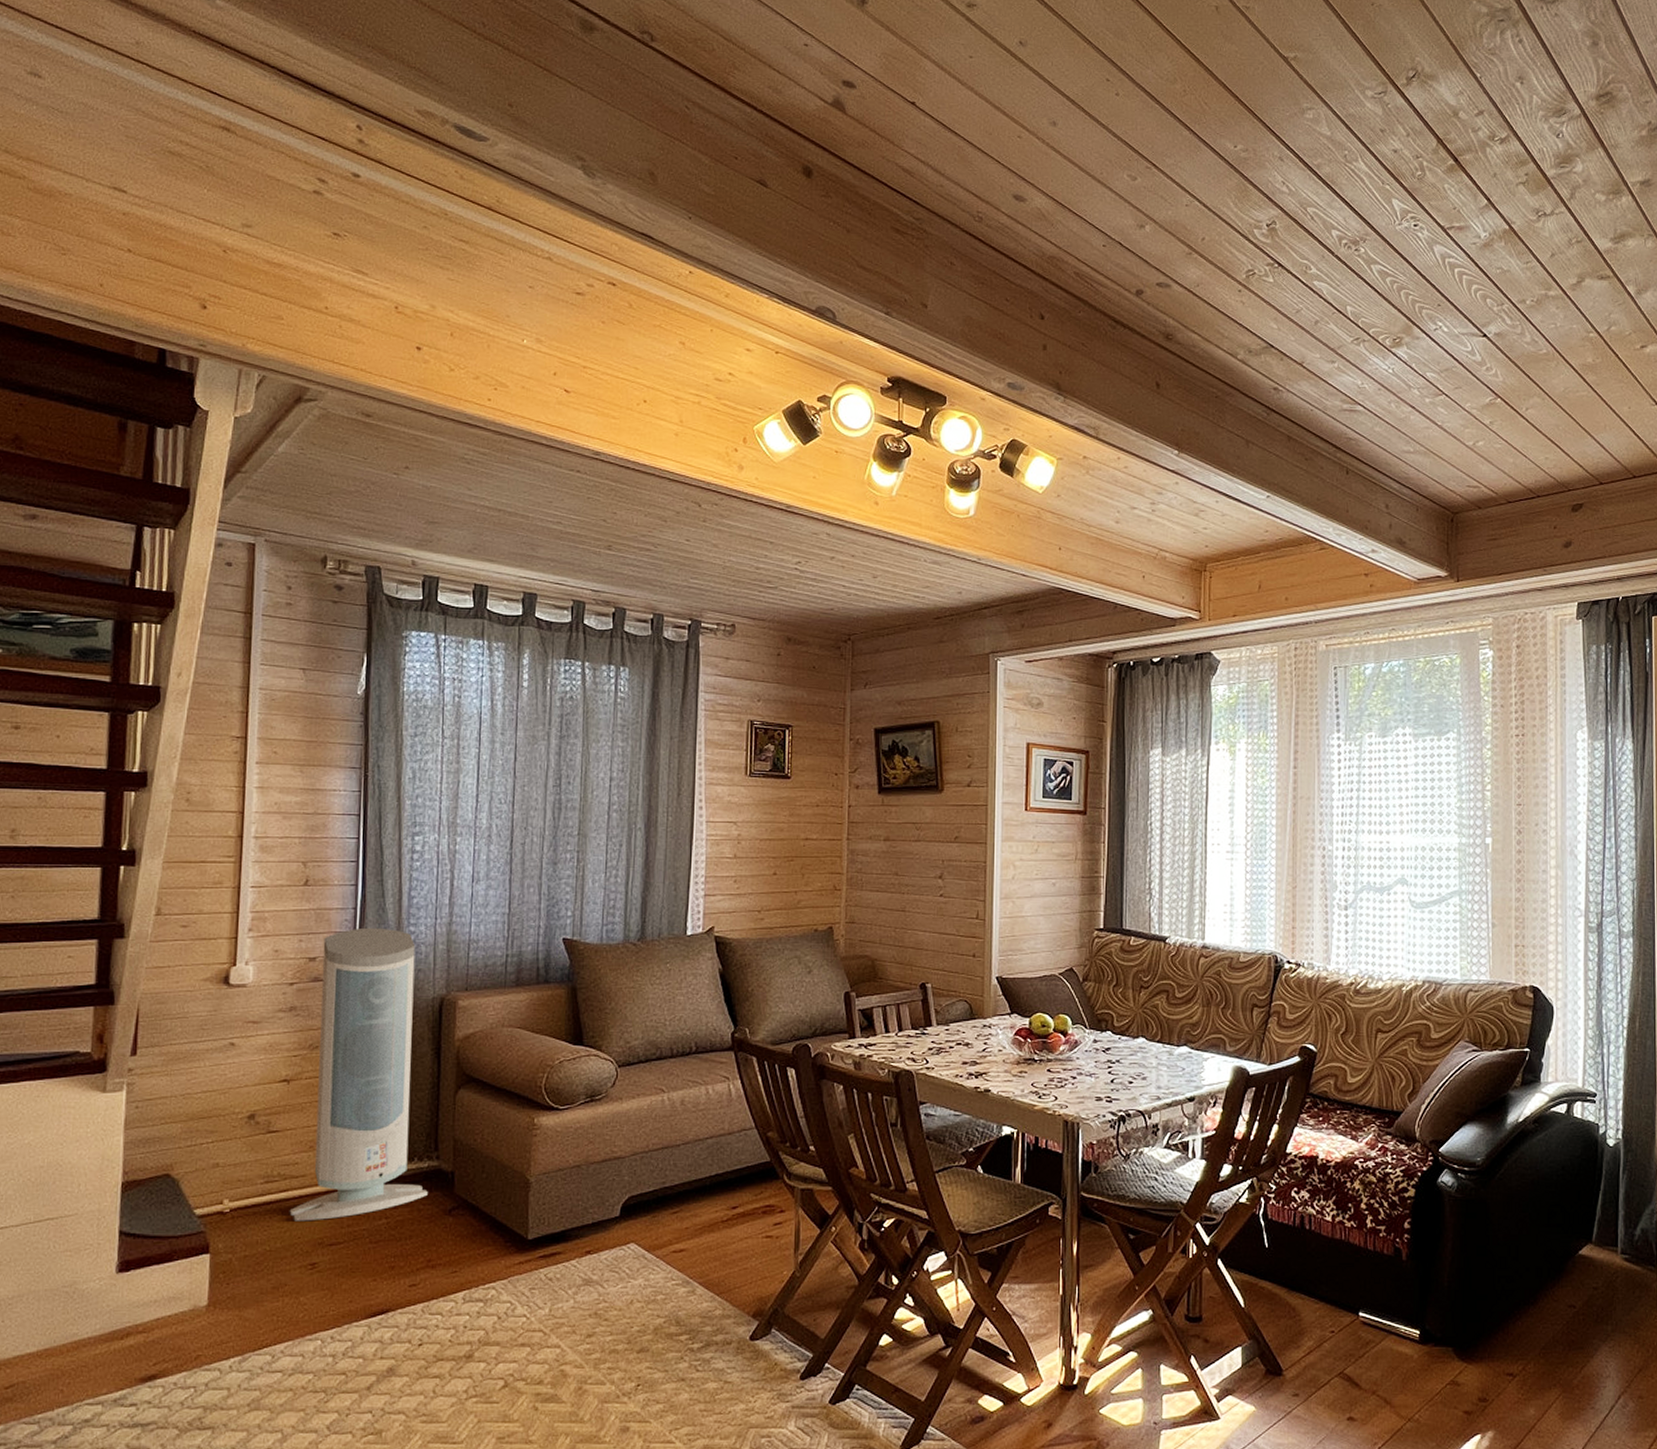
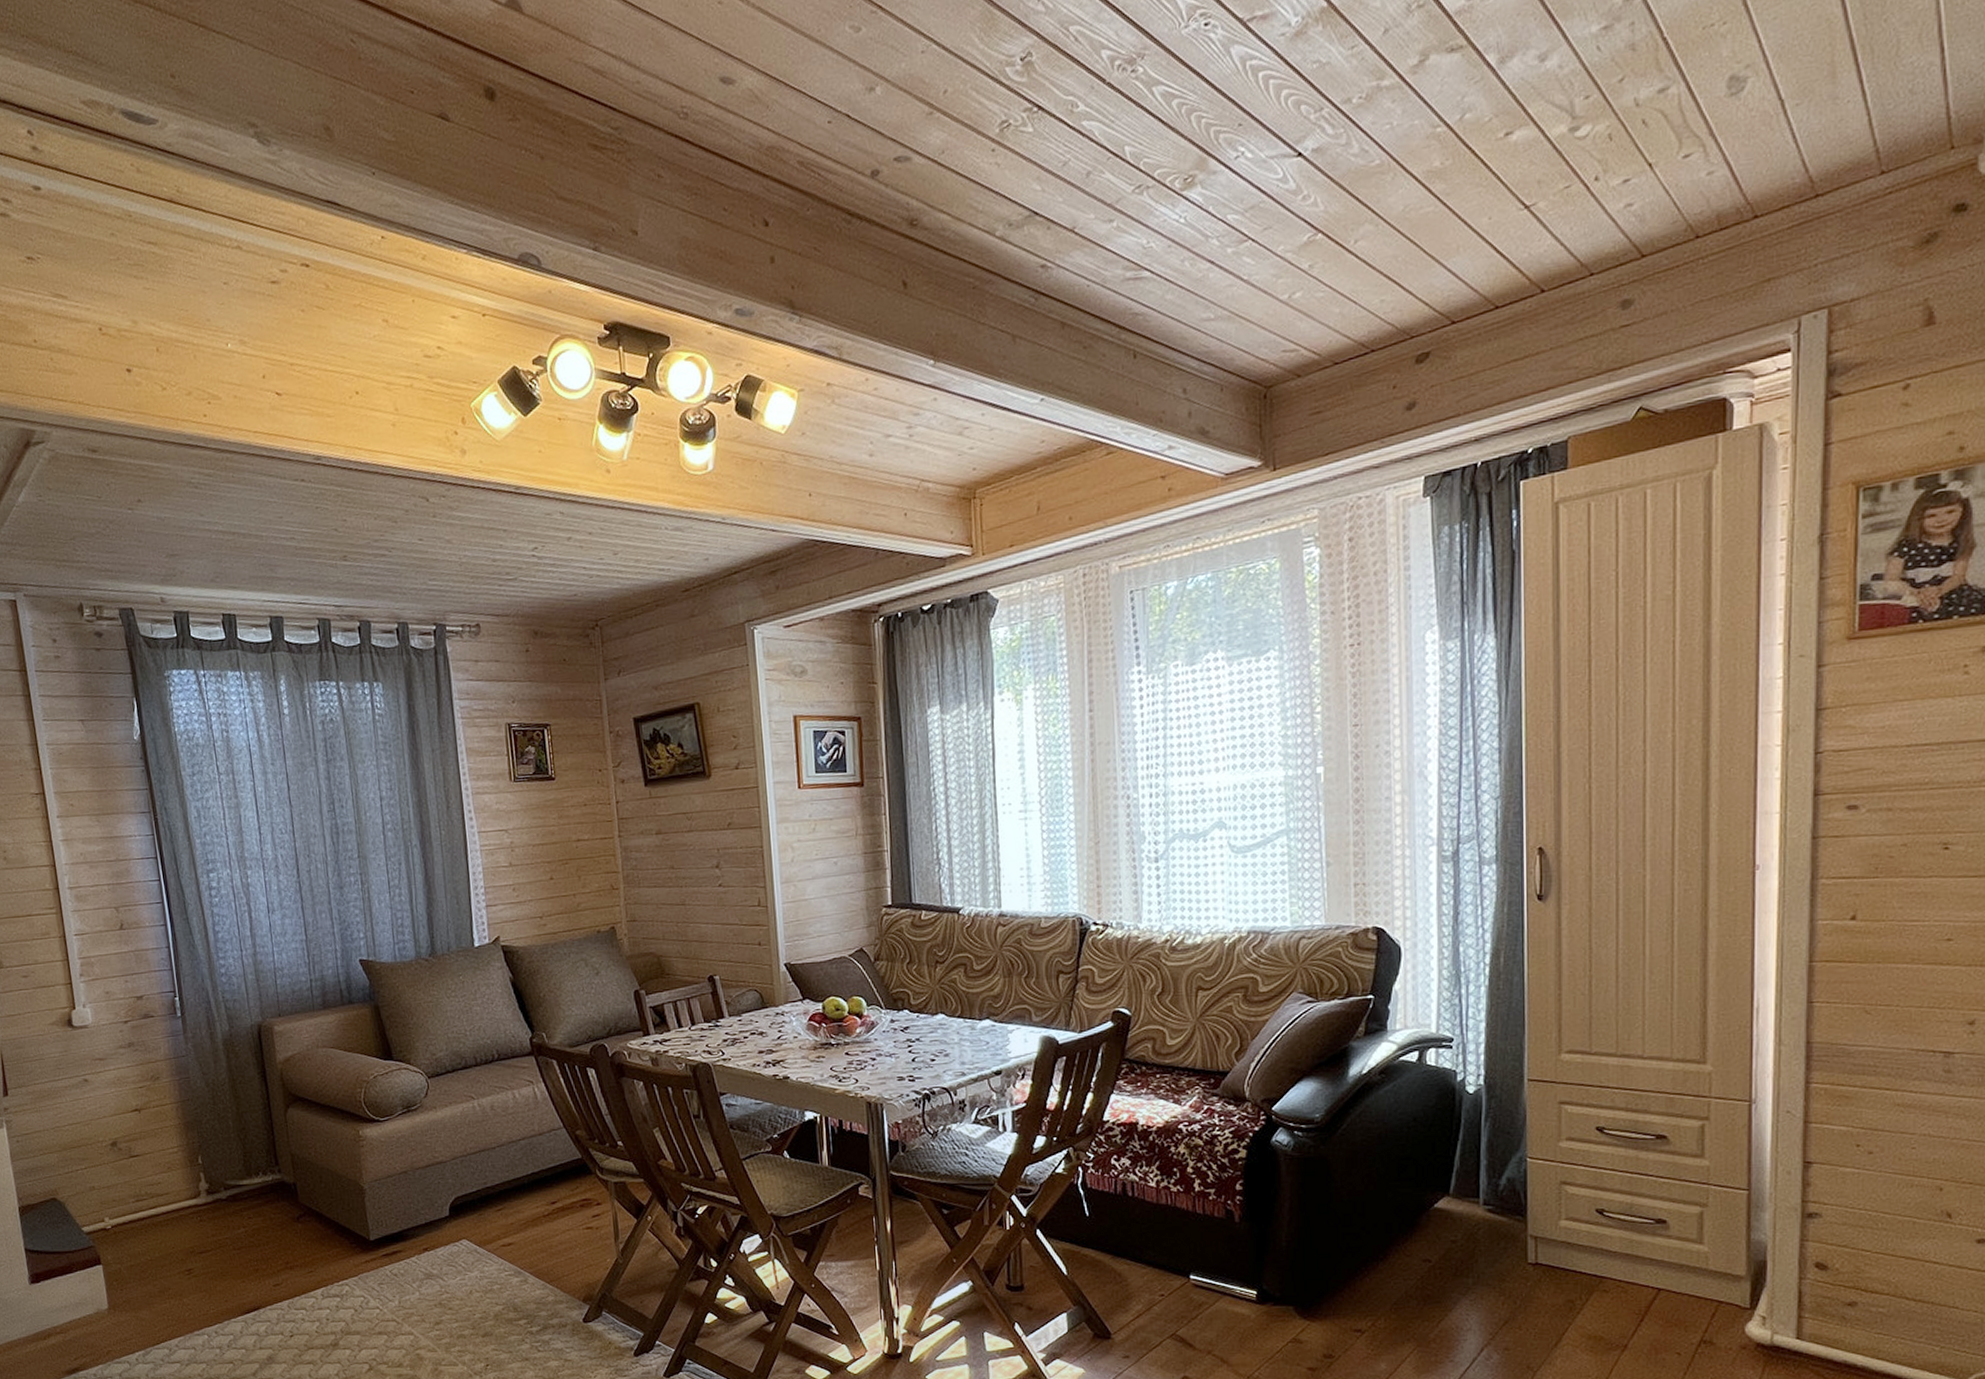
air purifier: present [289,927,428,1221] -> none [146,963,276,1234]

